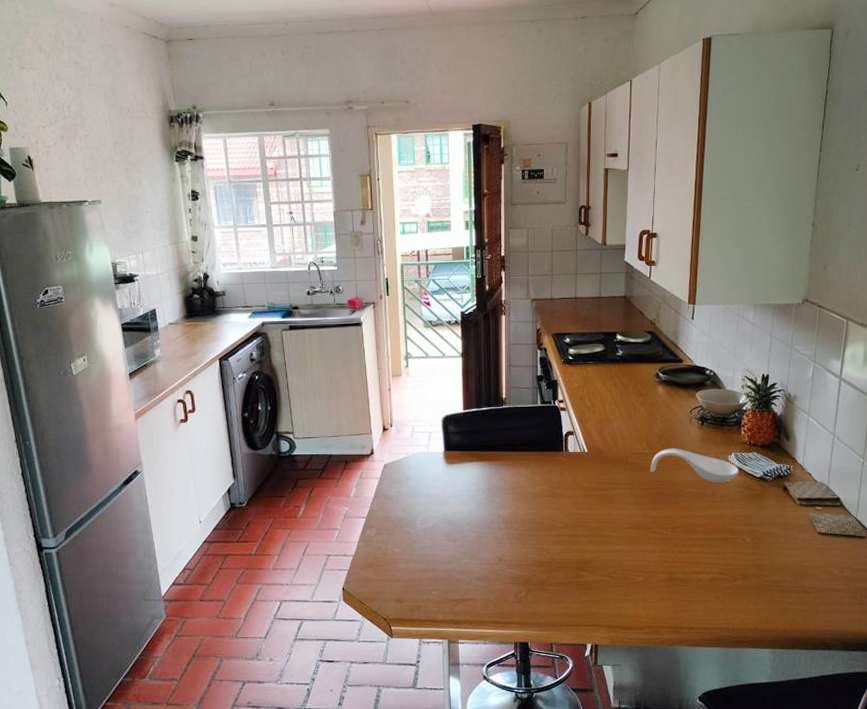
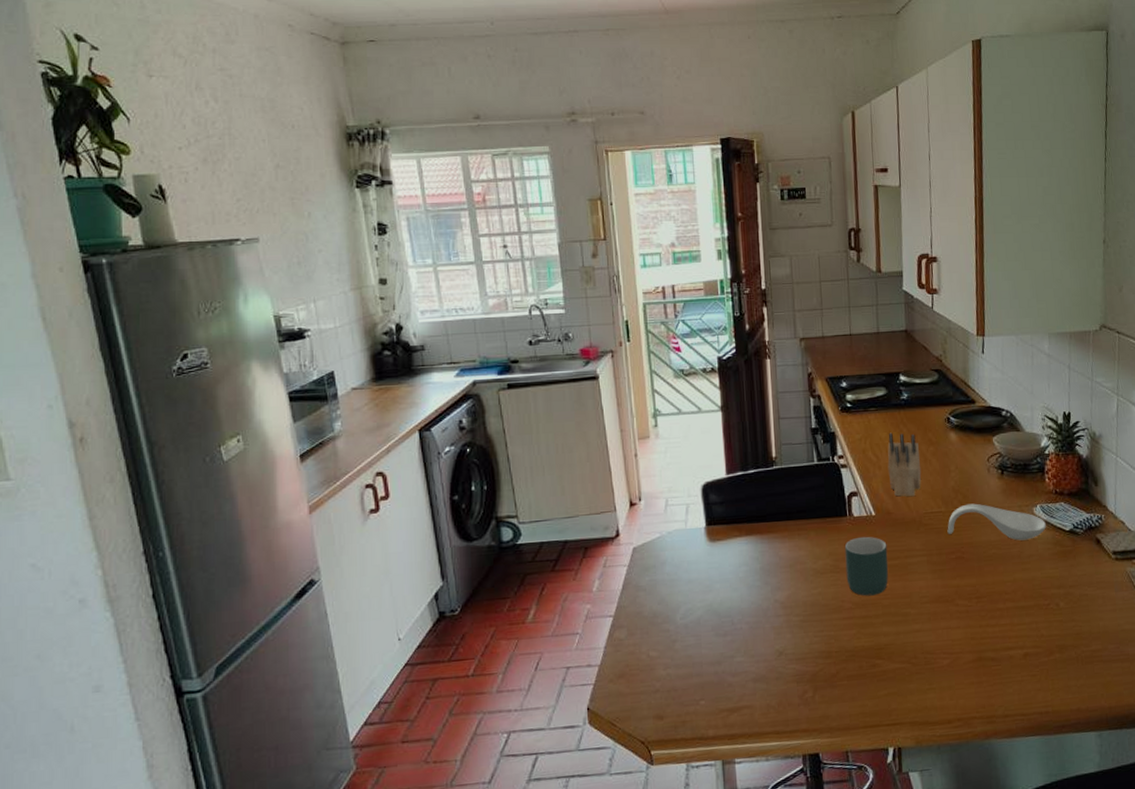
mug: none [560,469,596,519] -> present [844,536,889,596]
knife block: none [601,383,631,439] -> present [887,432,922,497]

